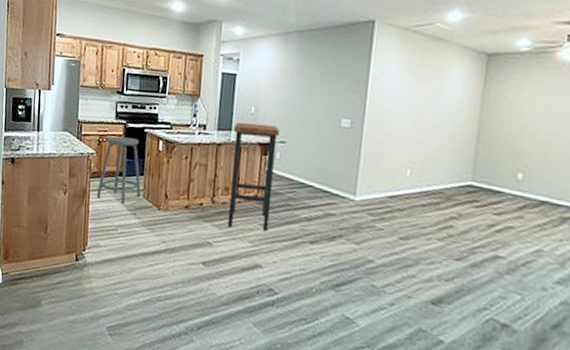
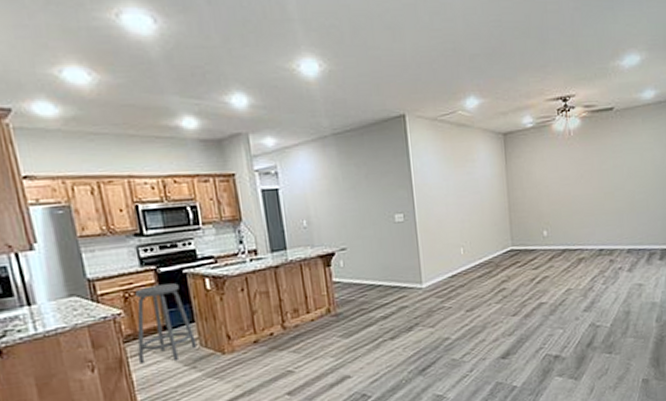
bar stool: present [227,121,279,232] -> none [288,234,348,349]

